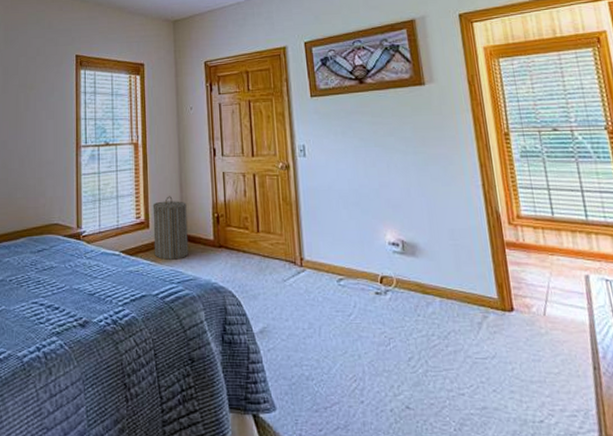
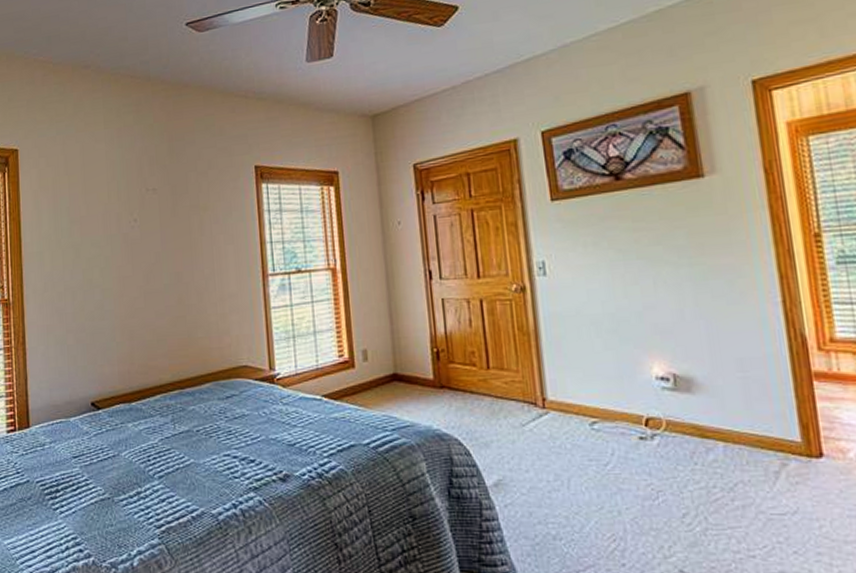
laundry hamper: present [152,196,189,260] -> none [357,329,404,404]

